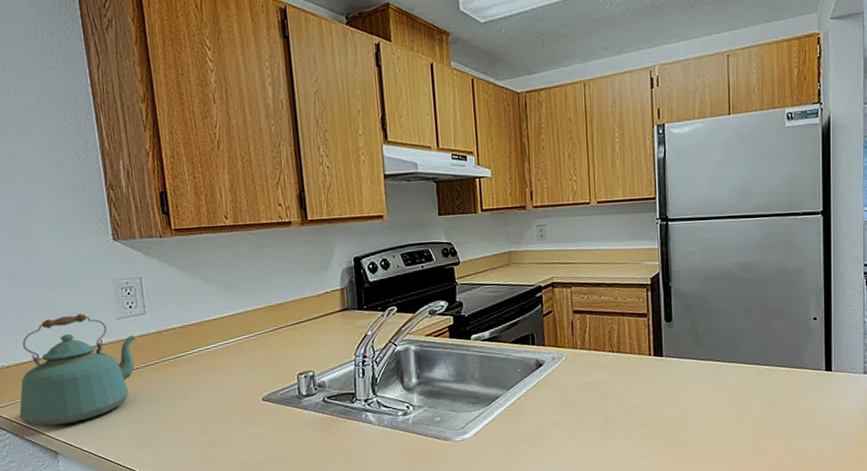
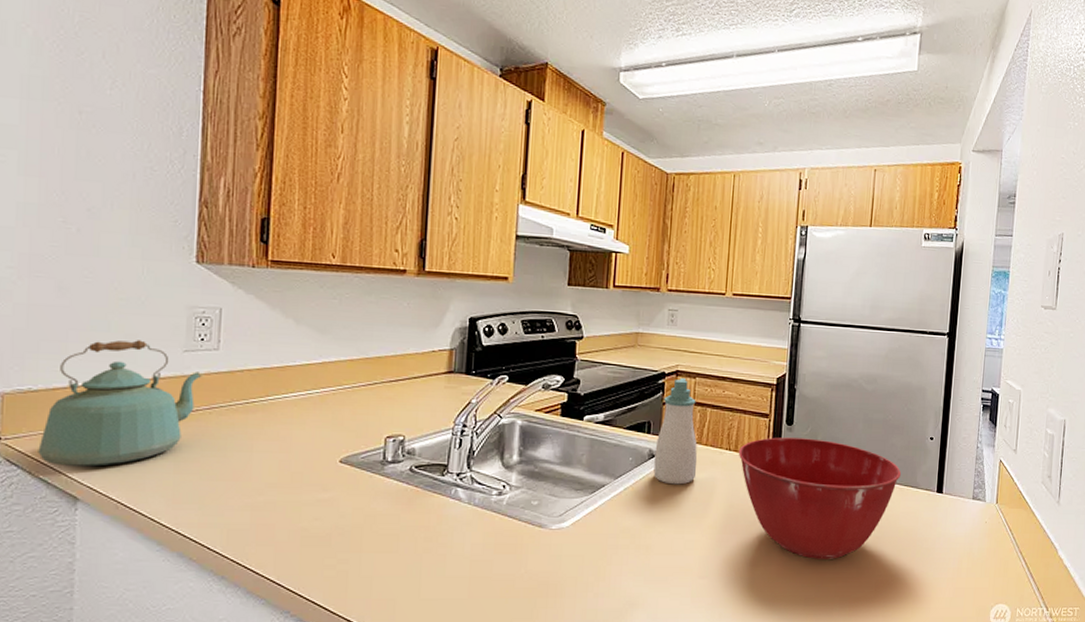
soap bottle: none [541,289,584,390] -> present [653,378,698,485]
mixing bowl: none [621,332,787,446] -> present [738,437,902,559]

